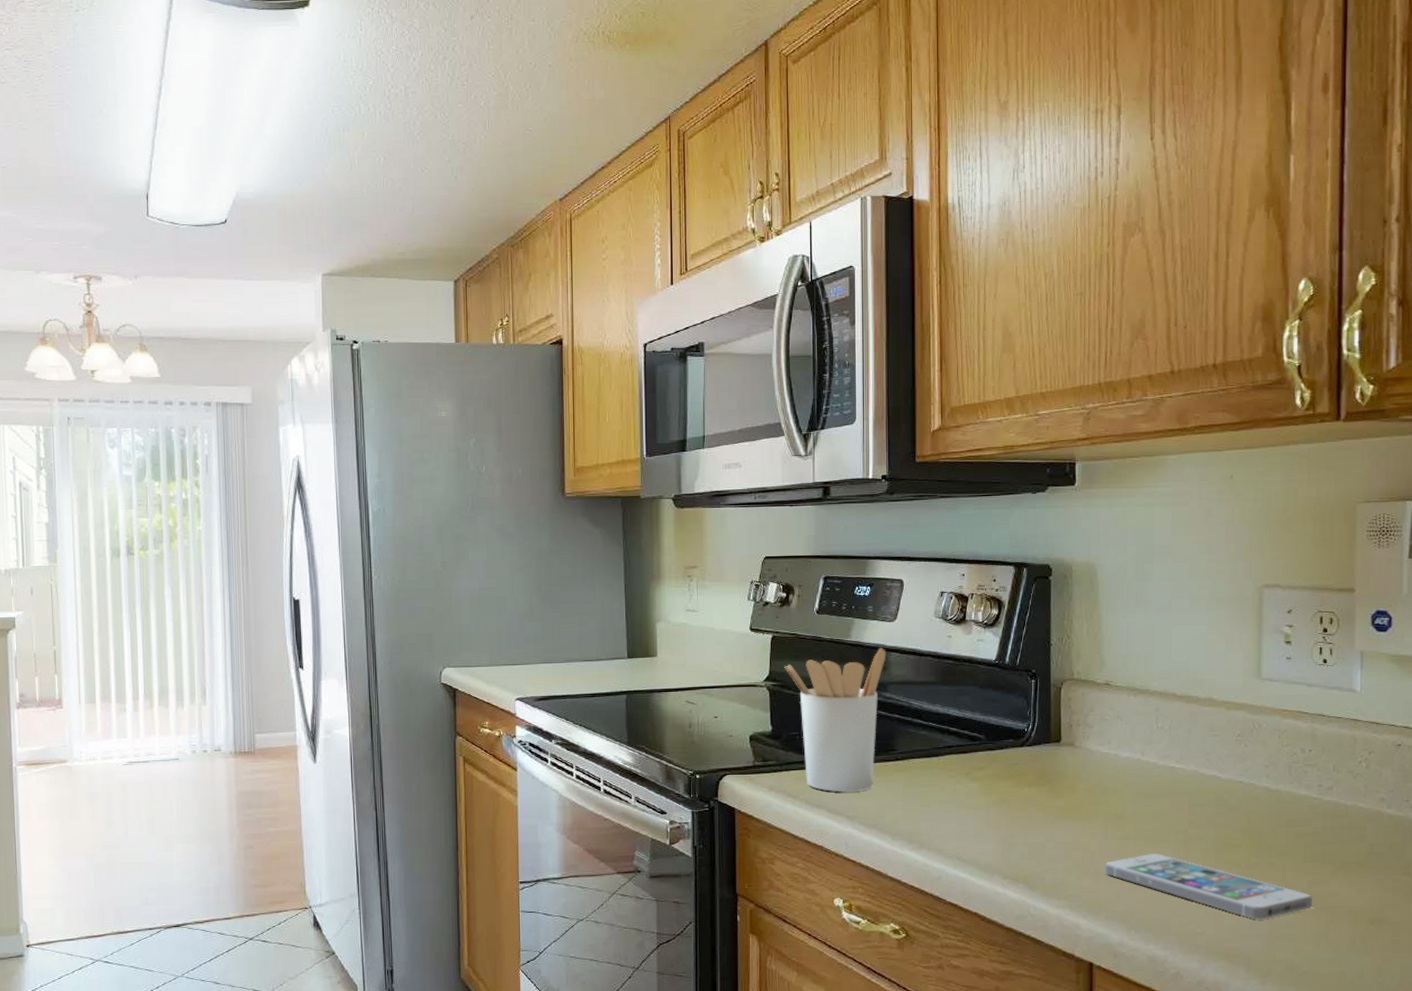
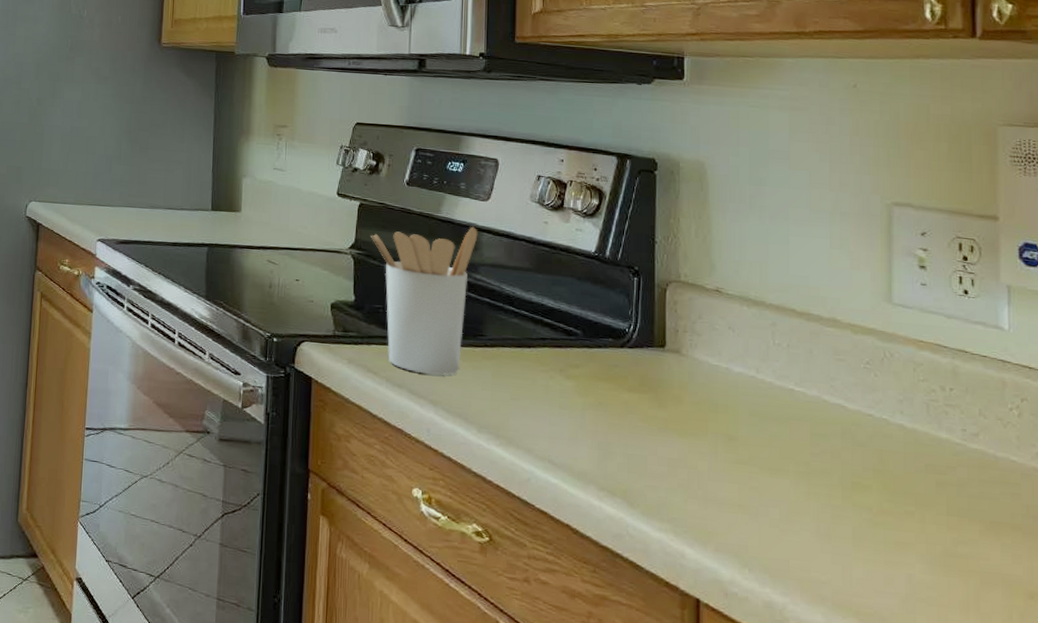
smartphone: present [1104,854,1312,921] -> none [713,483,958,577]

